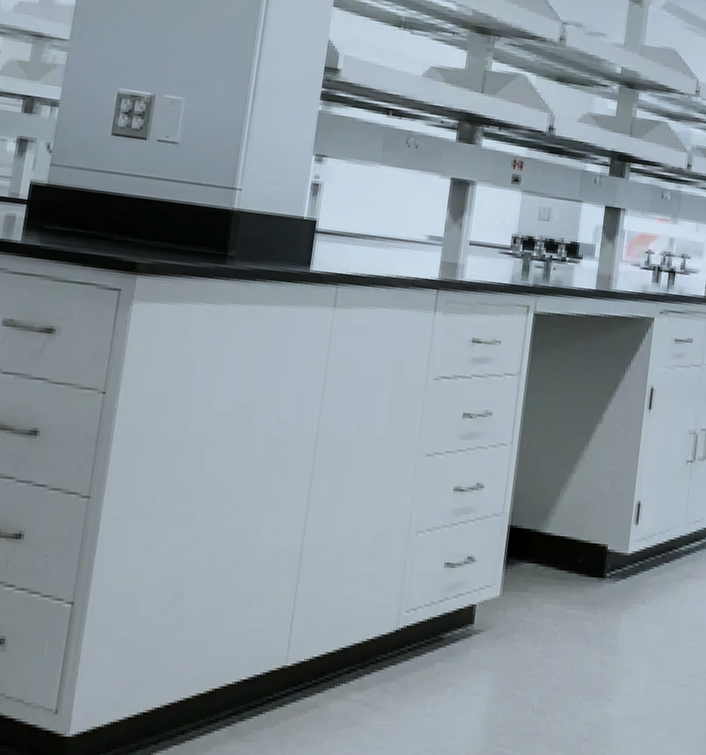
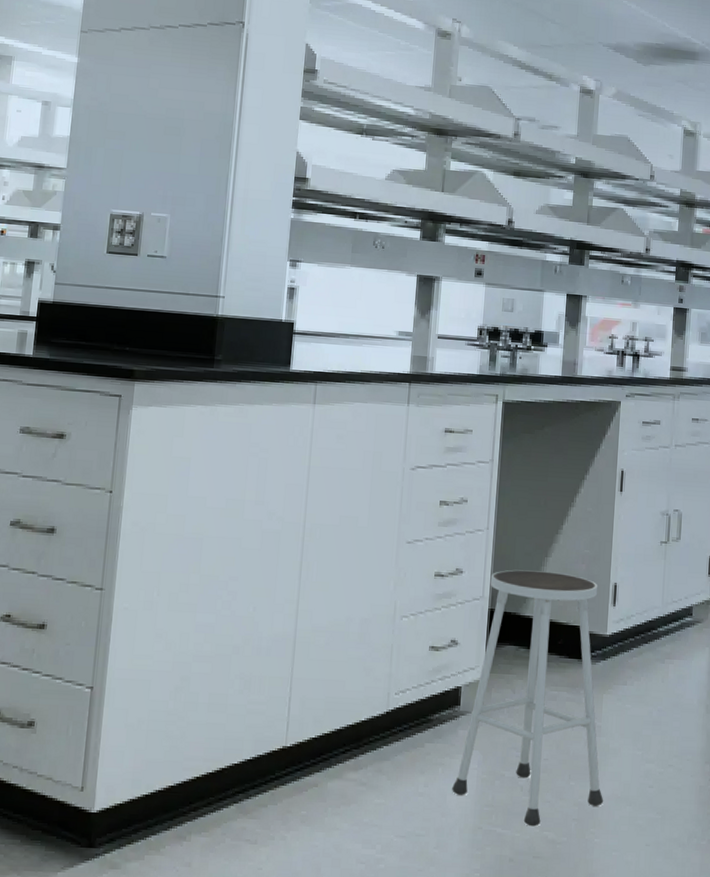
stool: none [461,485,622,747] -> present [452,569,604,827]

